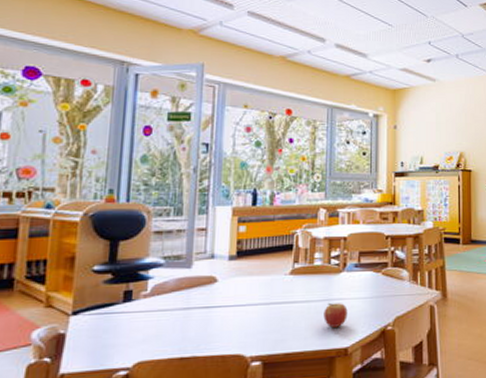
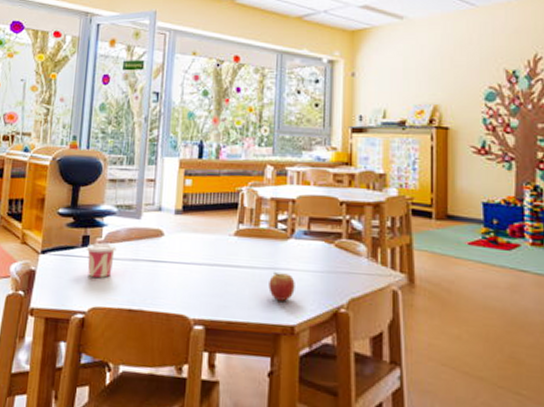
cup: none [128,295,165,331] -> present [86,242,117,278]

